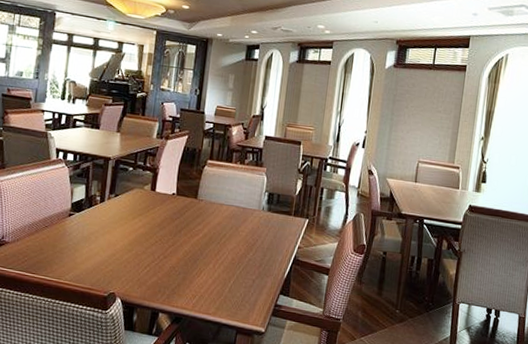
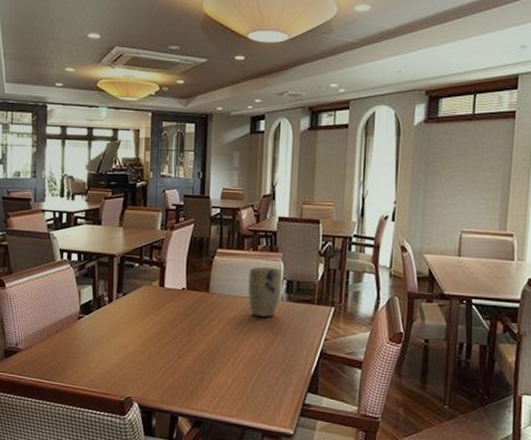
plant pot: none [232,179,265,225] -> present [248,266,282,317]

